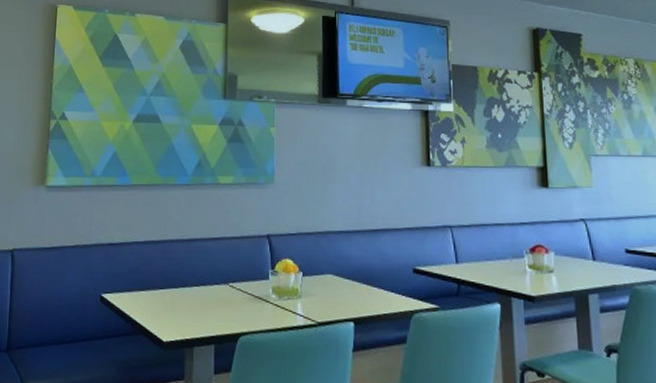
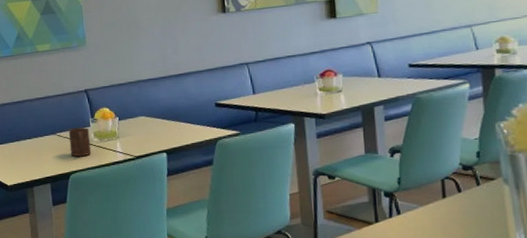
cup: none [242,279,268,316] -> present [68,127,92,157]

